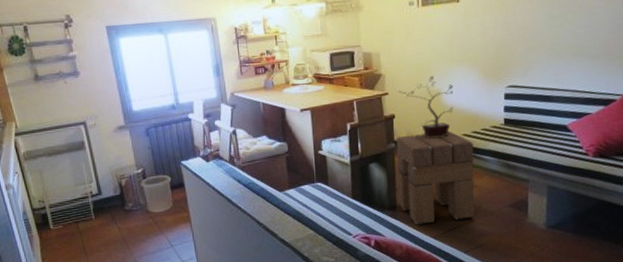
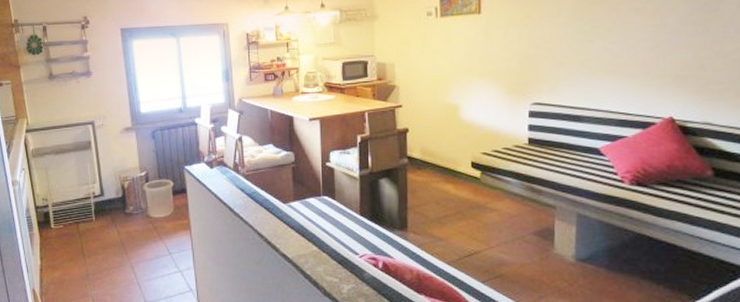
wooden stool: present [396,131,475,225] -> none [409,149,495,248]
potted plant: present [398,75,454,139] -> none [412,89,473,156]

